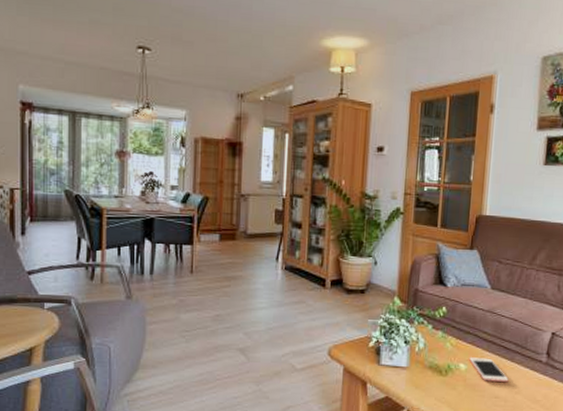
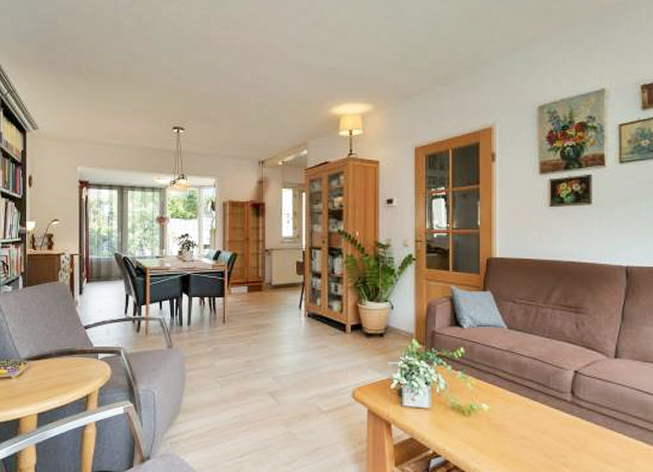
cell phone: present [469,357,509,382] -> none [491,397,534,422]

